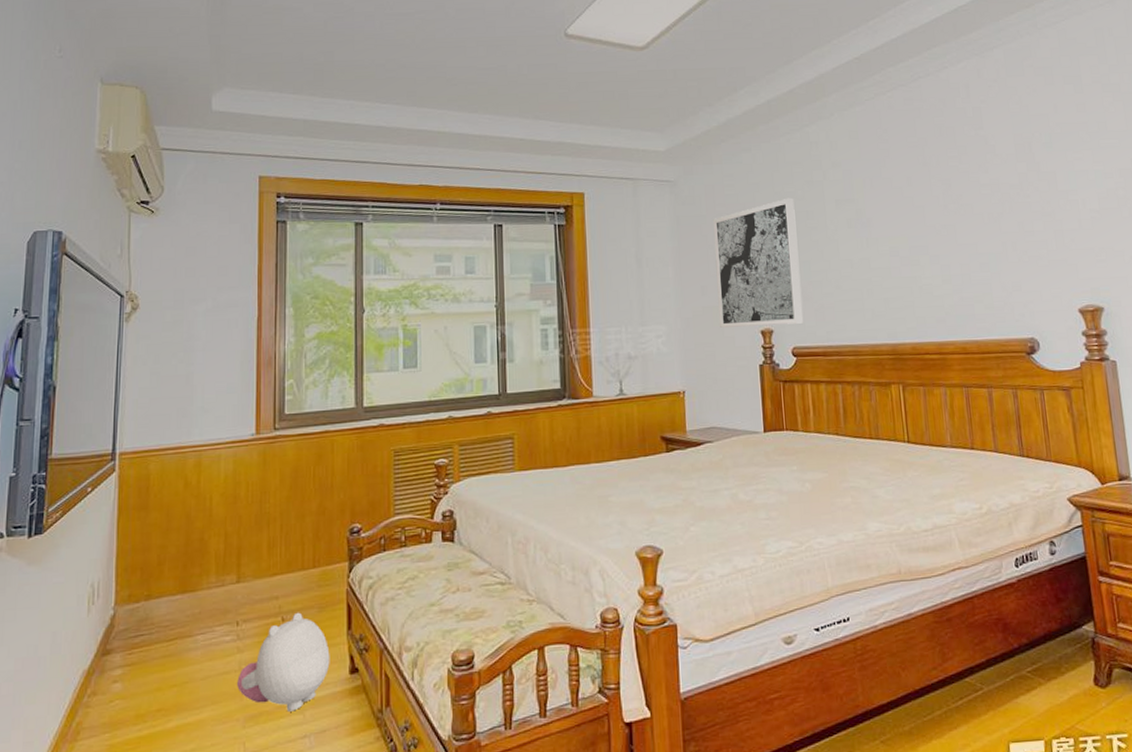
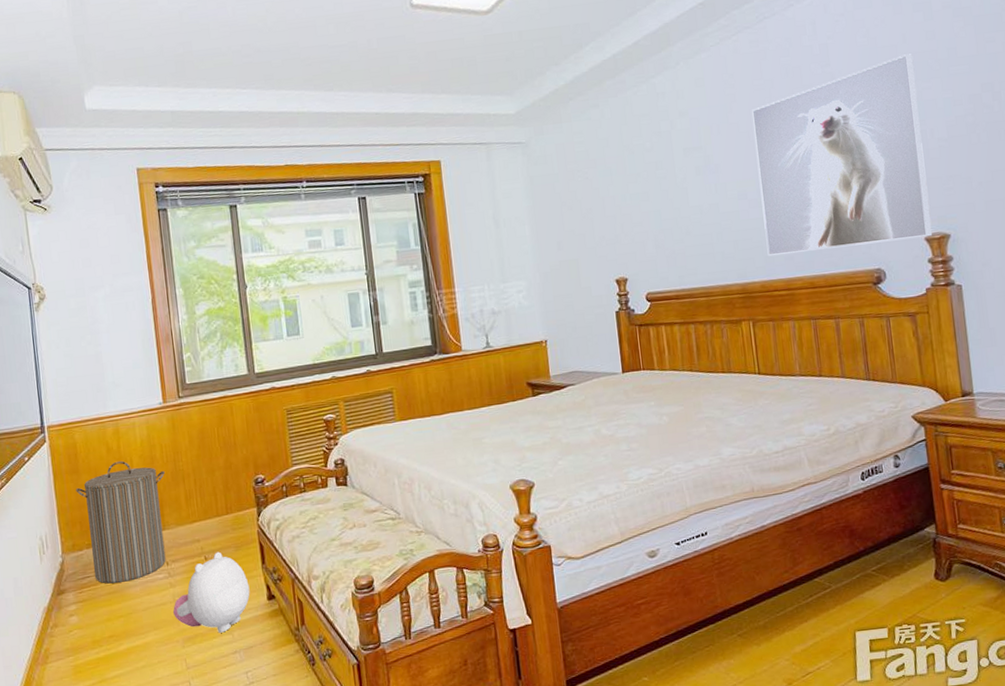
laundry hamper: none [142,498,247,645] -> present [75,460,166,584]
wall art: present [713,197,804,328] -> none [565,150,656,279]
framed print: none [905,124,1086,318] -> present [752,53,933,257]

